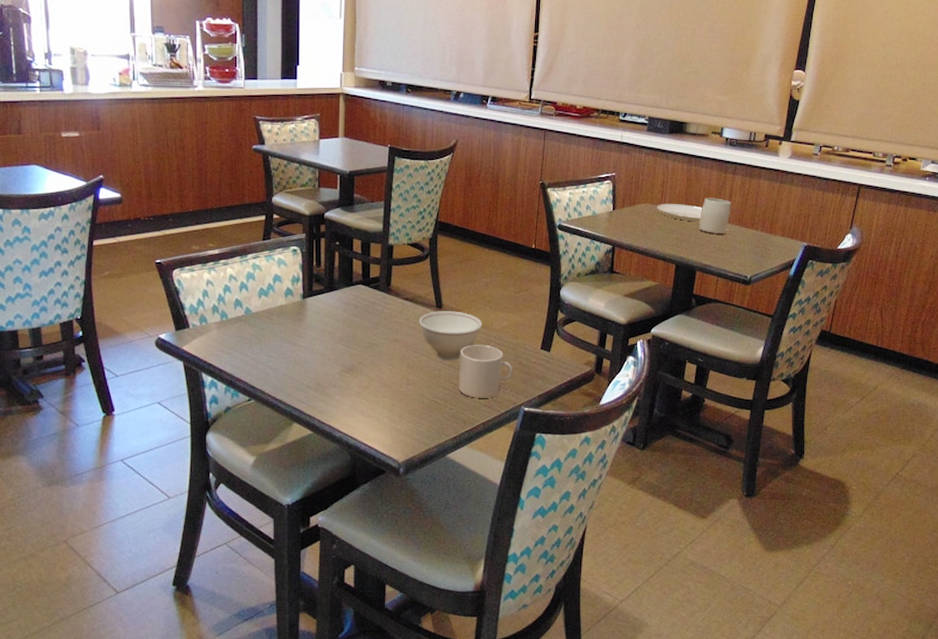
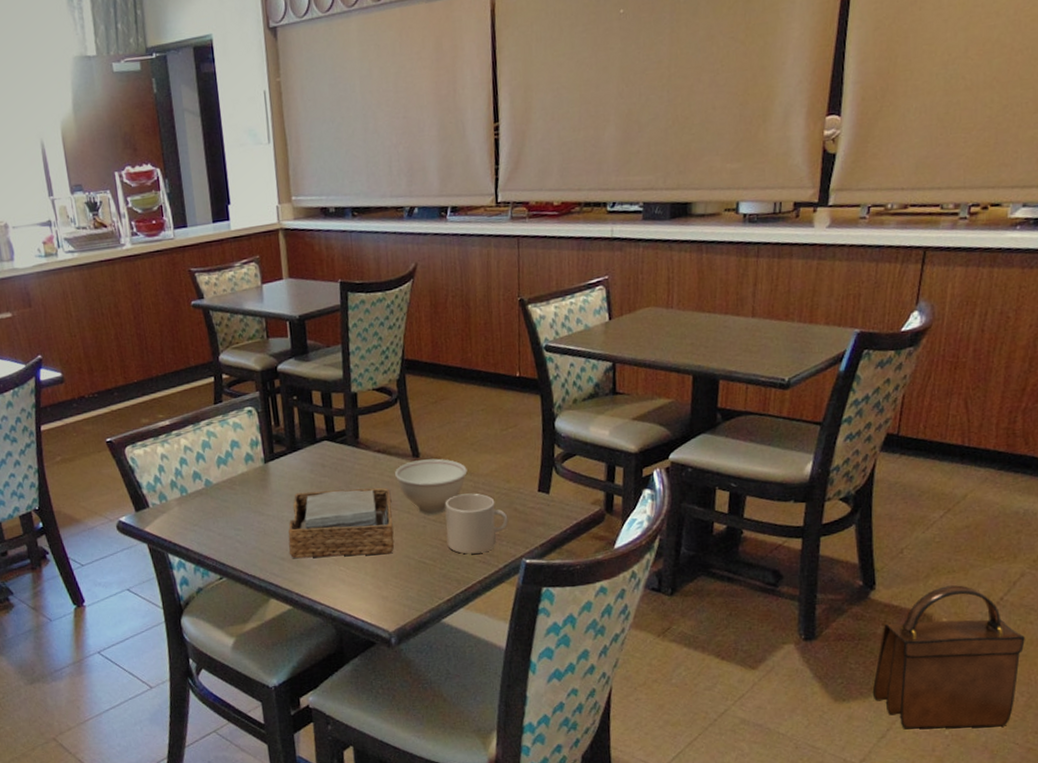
napkin holder: none [315,329,414,392] -> present [288,487,395,559]
plate: present [656,204,703,222] -> none [662,301,721,322]
mug: present [698,198,731,234] -> none [717,289,758,333]
handbag: none [795,460,913,580] -> present [872,585,1025,729]

